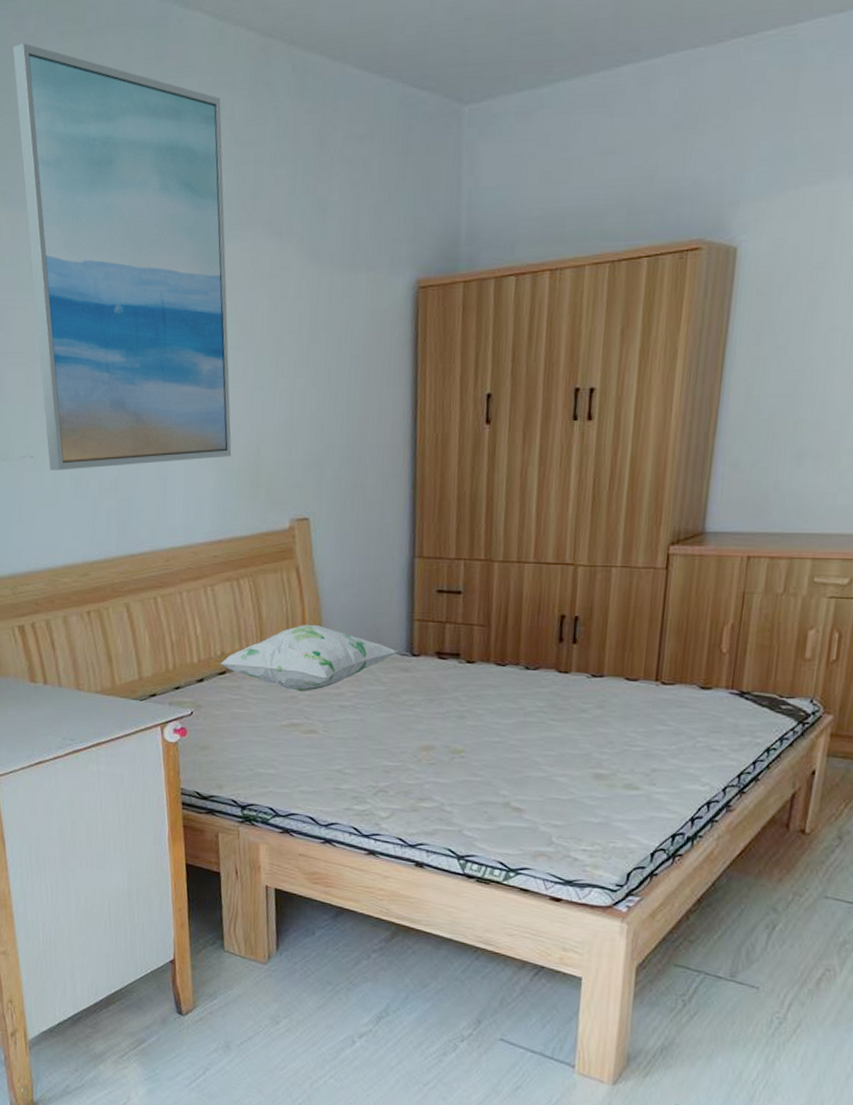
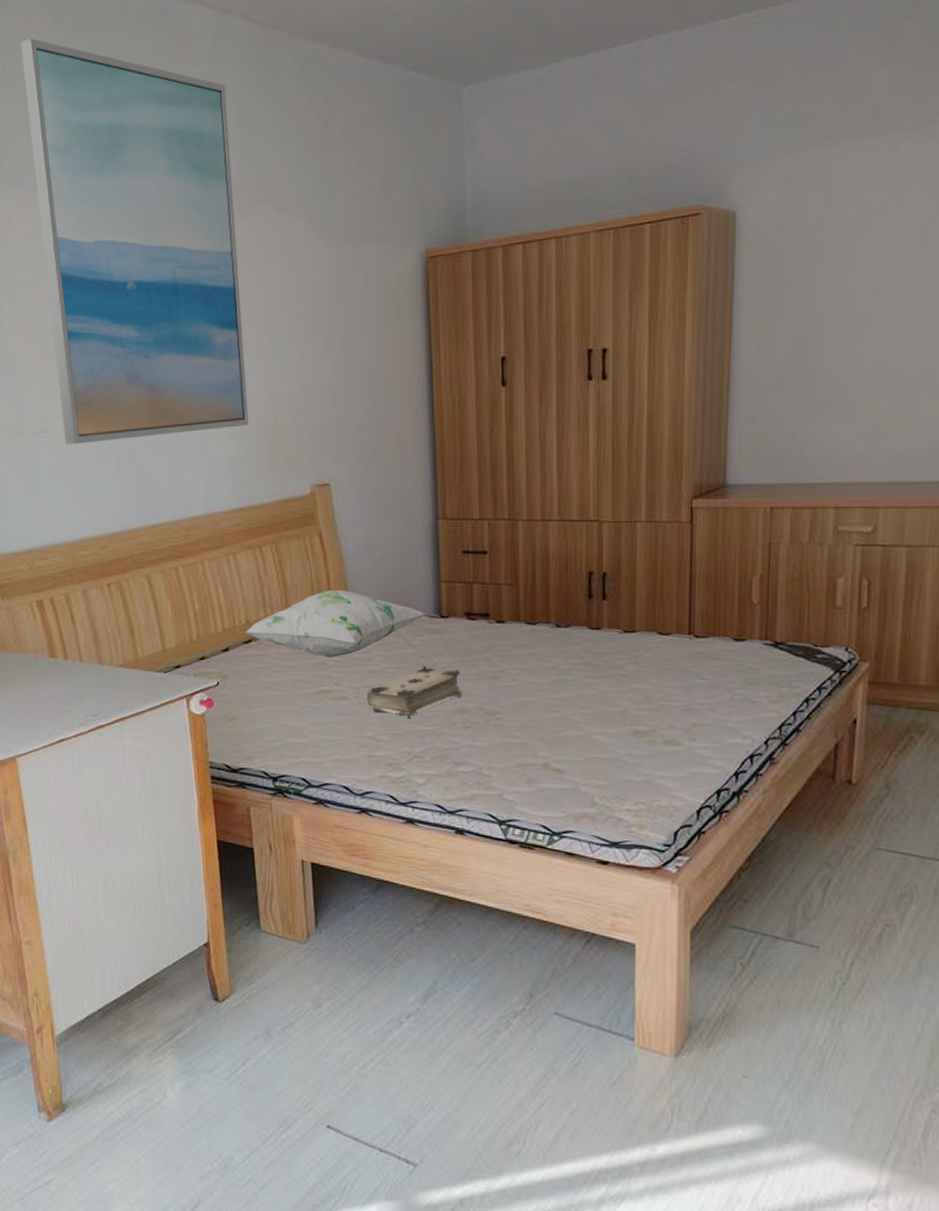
book: none [335,703,430,753] -> present [366,666,463,718]

